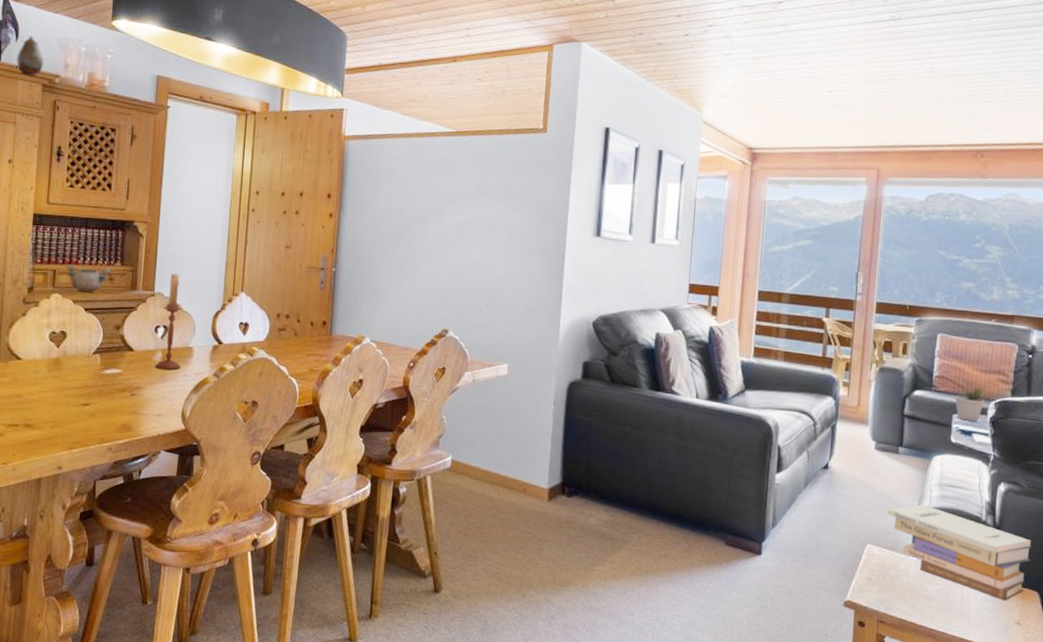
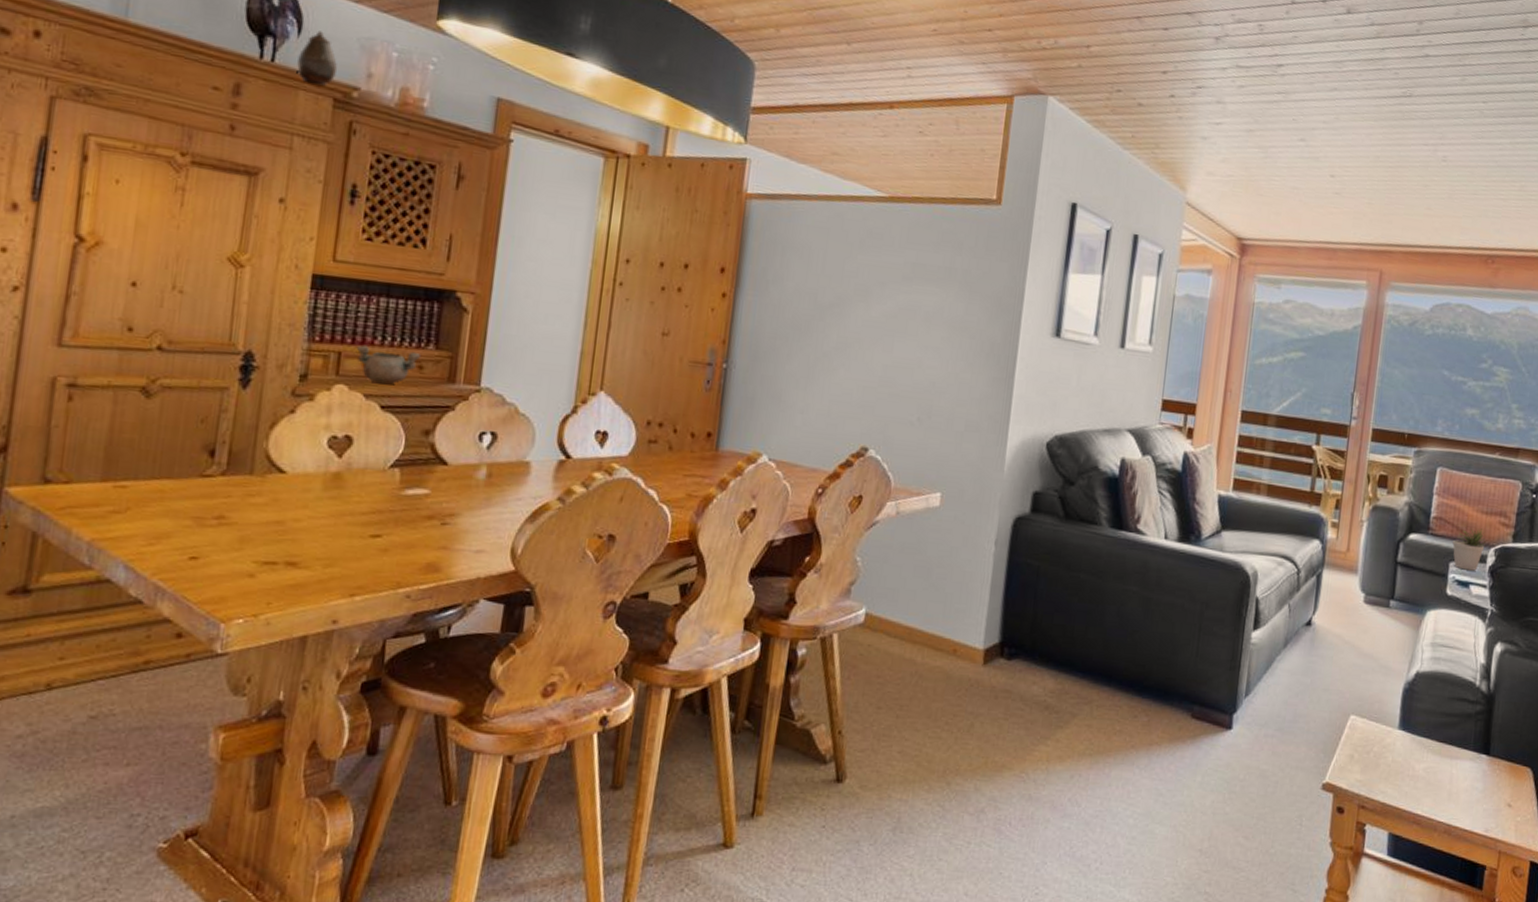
candlestick: present [155,272,182,370] -> none [476,360,518,492]
books: present [886,504,1032,602] -> none [1373,668,1527,781]

